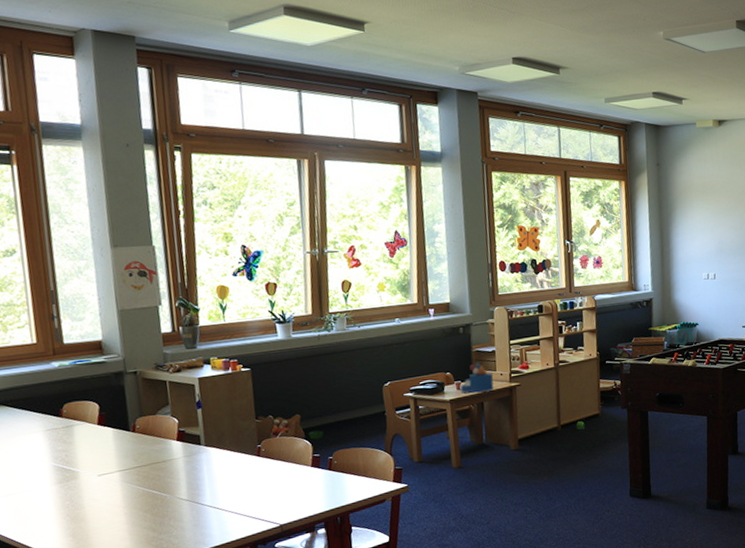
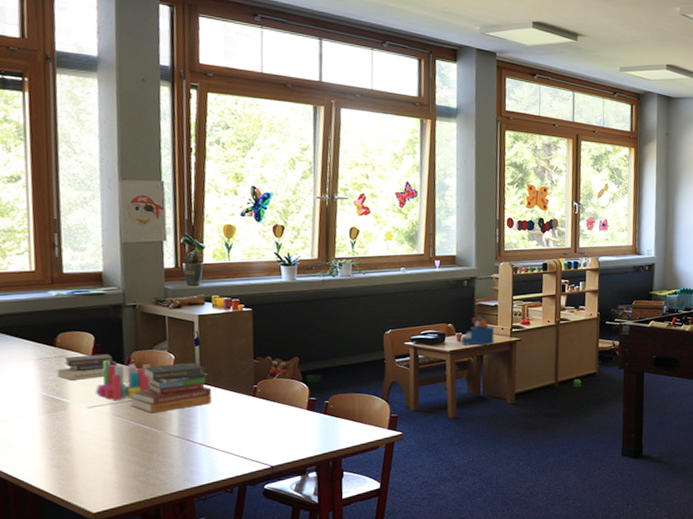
books: none [65,422,123,450] -> present [57,354,117,381]
building blocks: none [104,427,158,467] -> present [96,359,152,400]
books: none [138,425,218,479] -> present [130,362,212,414]

